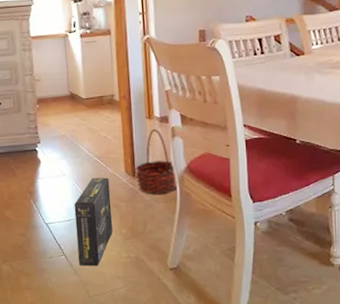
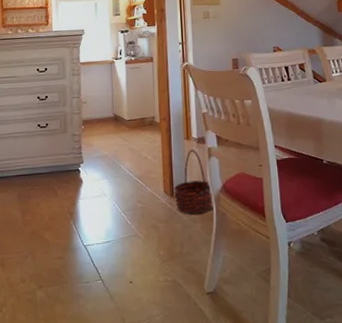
box: present [74,177,113,266] -> none [113,197,150,291]

